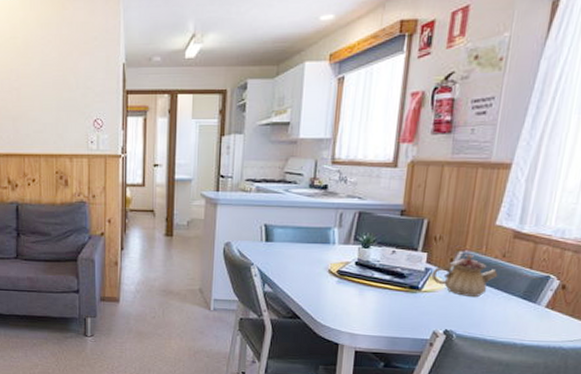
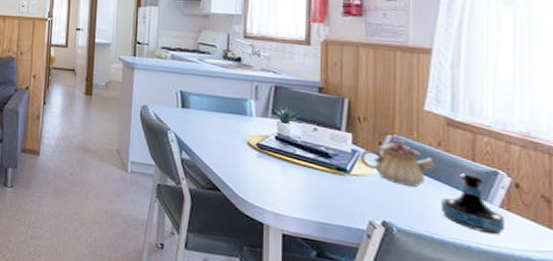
tequila bottle: none [496,279,549,331] -> present [442,172,506,235]

